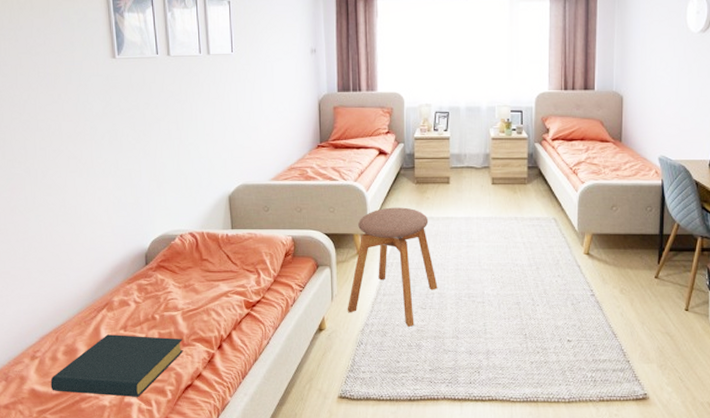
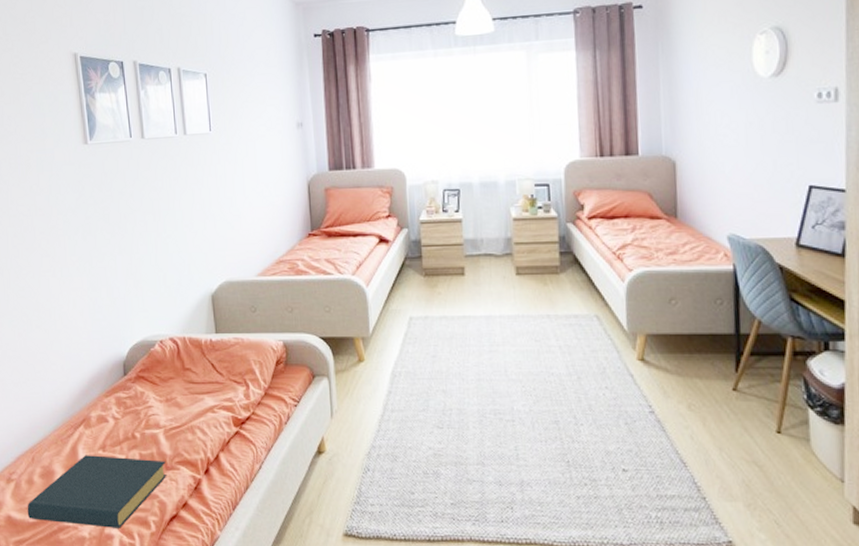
stool: present [347,207,438,327] -> none [349,305,457,450]

